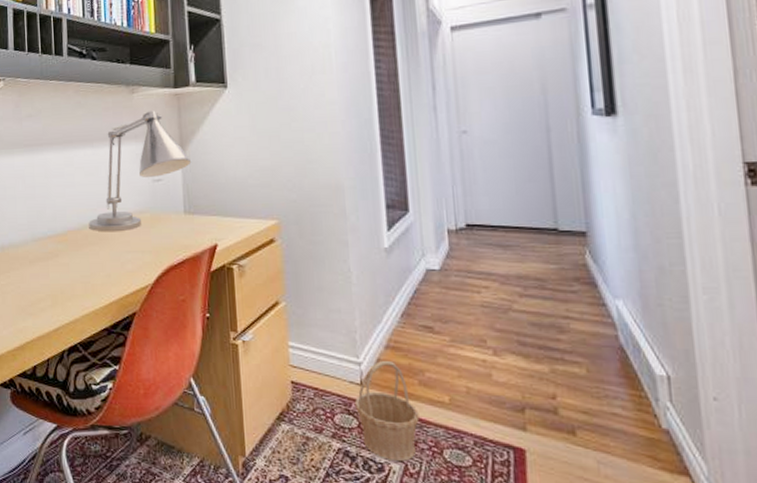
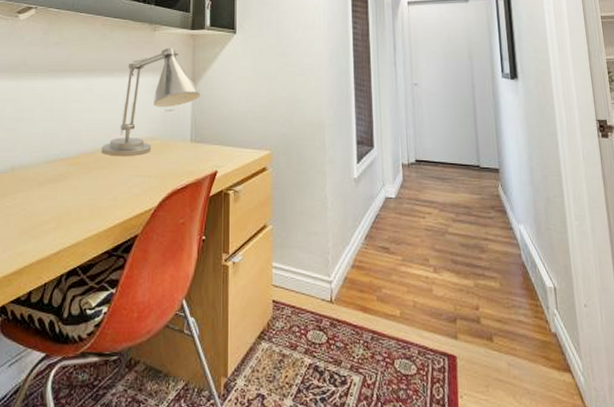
basket: present [354,360,419,462] -> none [324,278,377,374]

